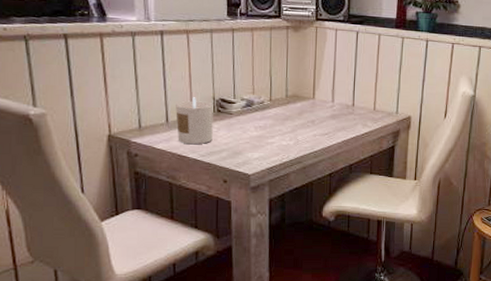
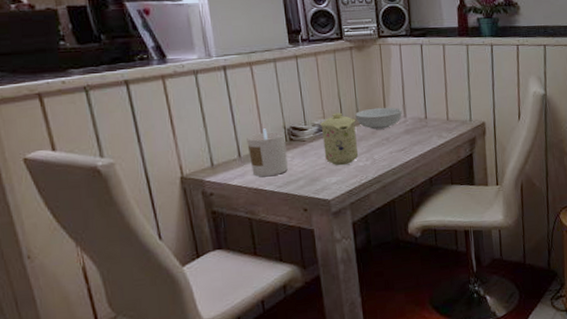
mug: none [248,90,284,143] -> present [319,112,358,166]
serving bowl: none [284,89,330,111] -> present [355,107,402,129]

